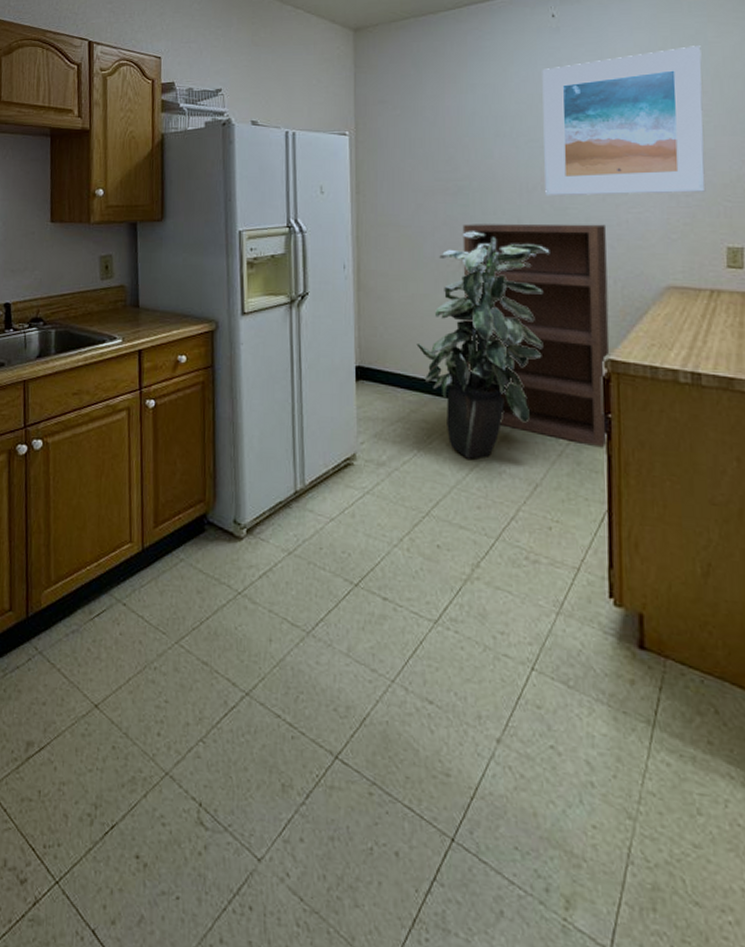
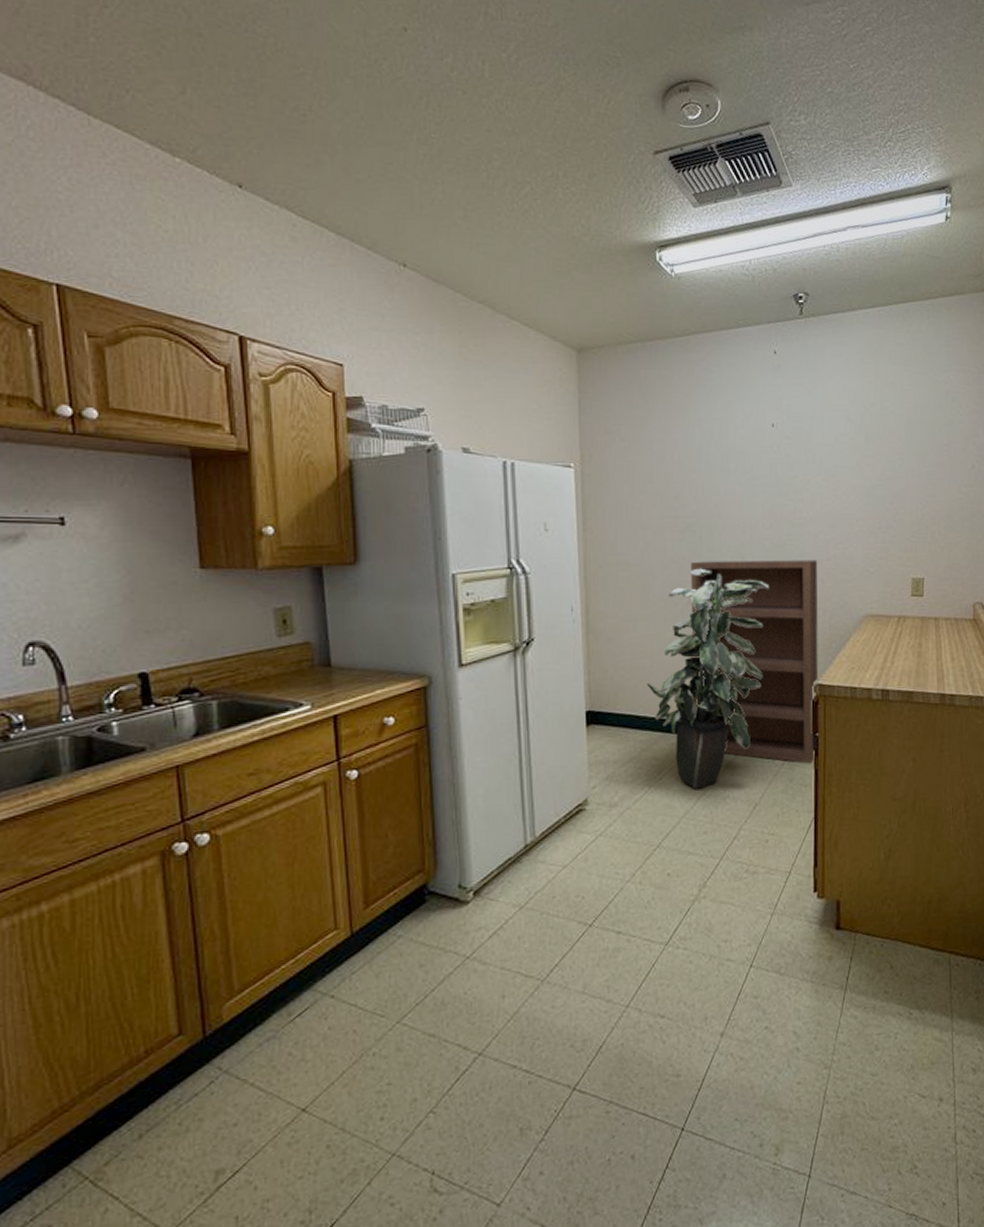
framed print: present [542,46,706,196] -> none [764,392,898,533]

